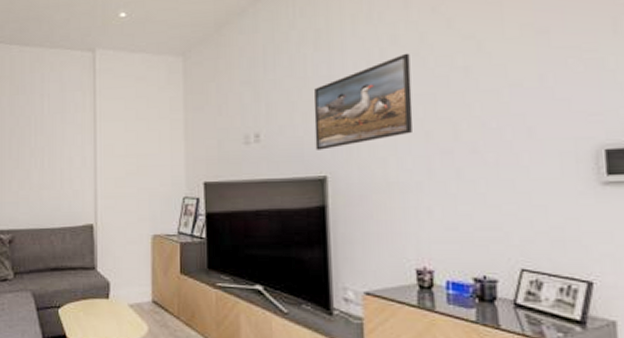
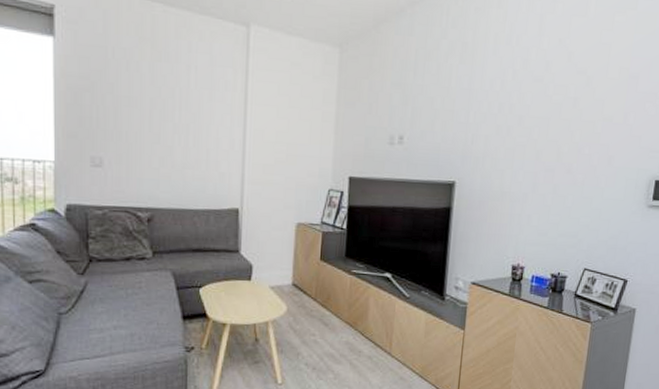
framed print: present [313,53,413,150] -> none [449,78,536,158]

